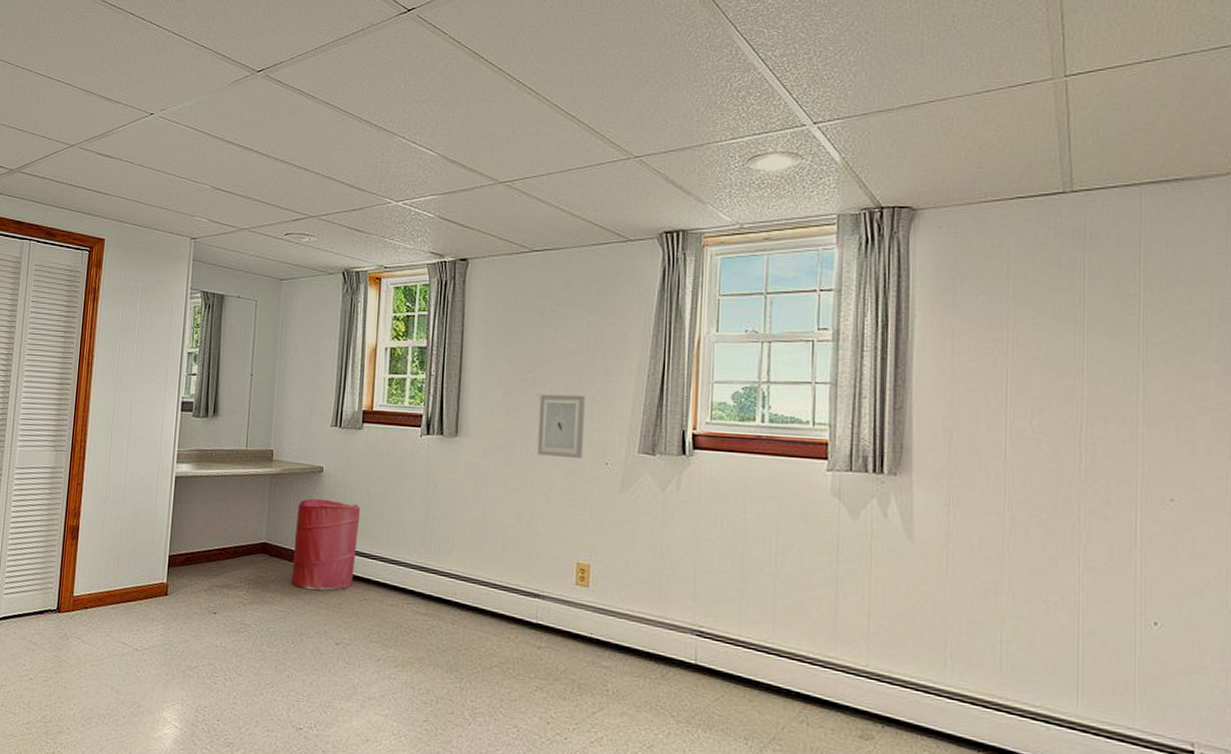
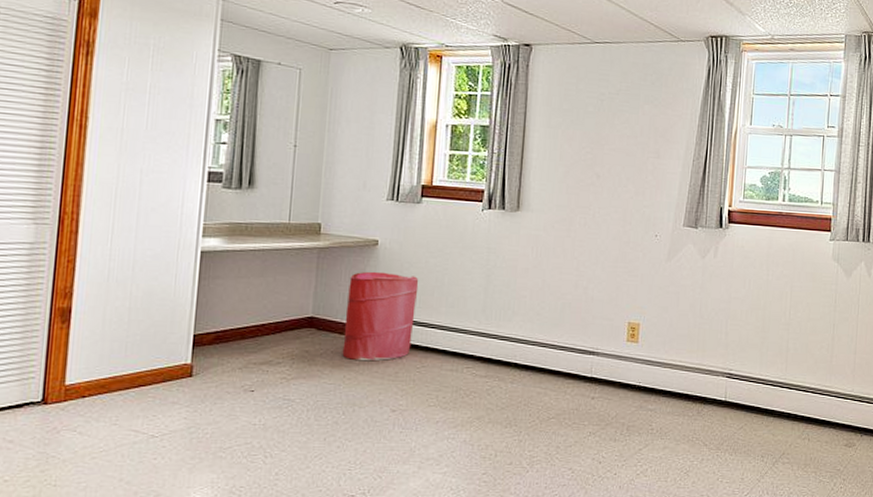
wall art: present [537,394,585,458] -> none [594,174,639,231]

